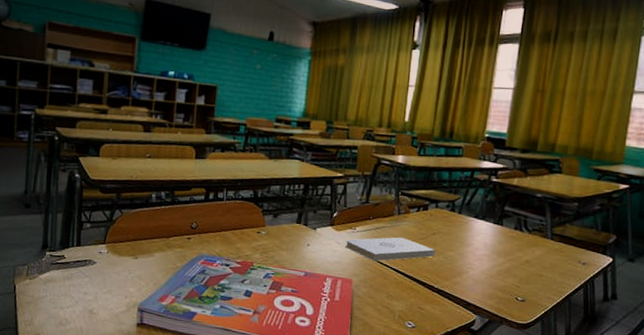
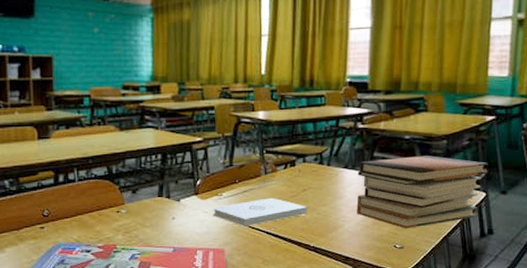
book stack: none [482,213,618,284] -> present [356,156,489,229]

